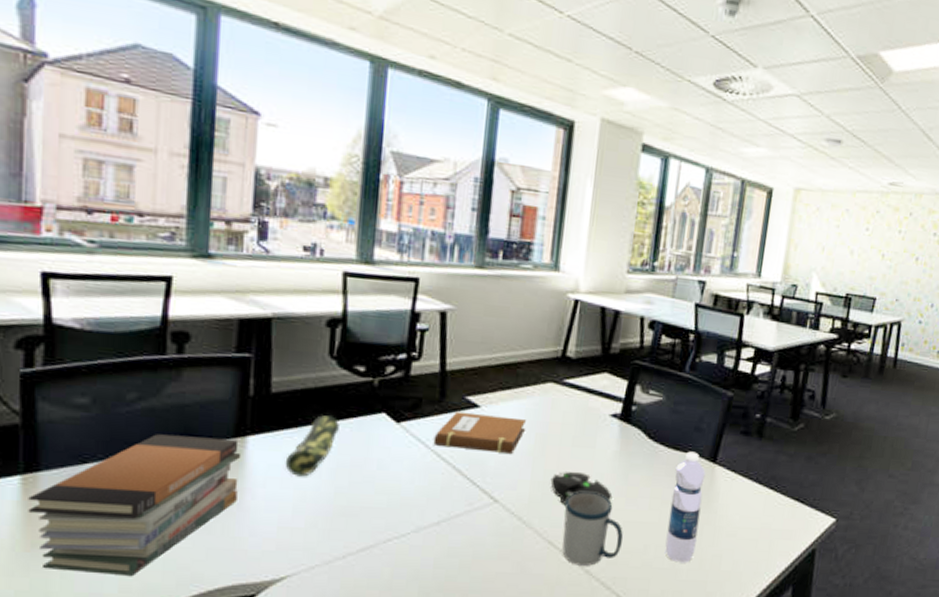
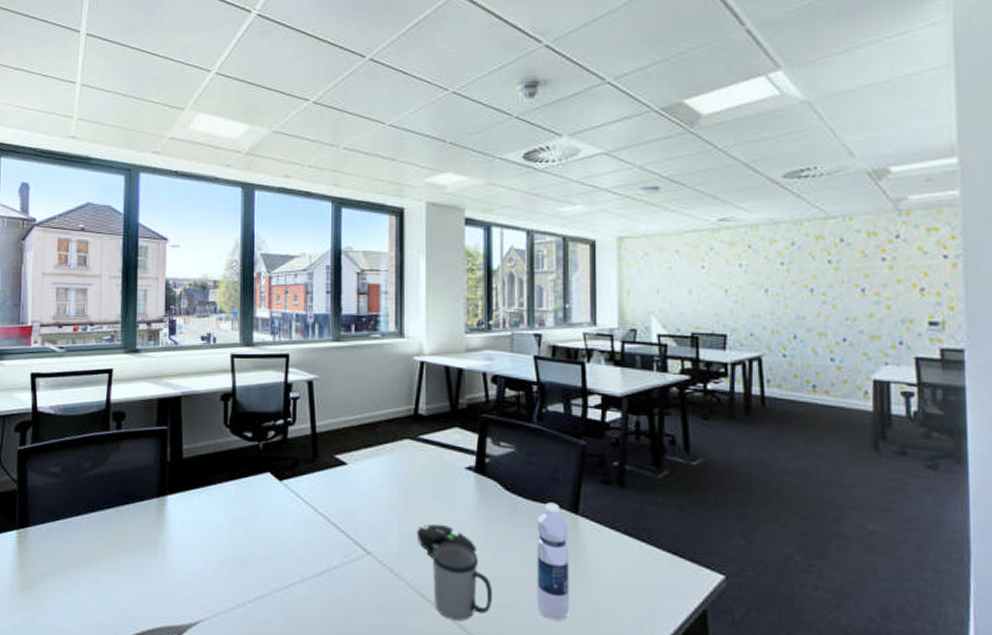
book stack: present [28,434,242,577] -> none [21,495,163,617]
pencil case: present [285,415,339,477] -> none [195,476,235,530]
notebook: present [433,411,526,453] -> none [310,469,388,507]

